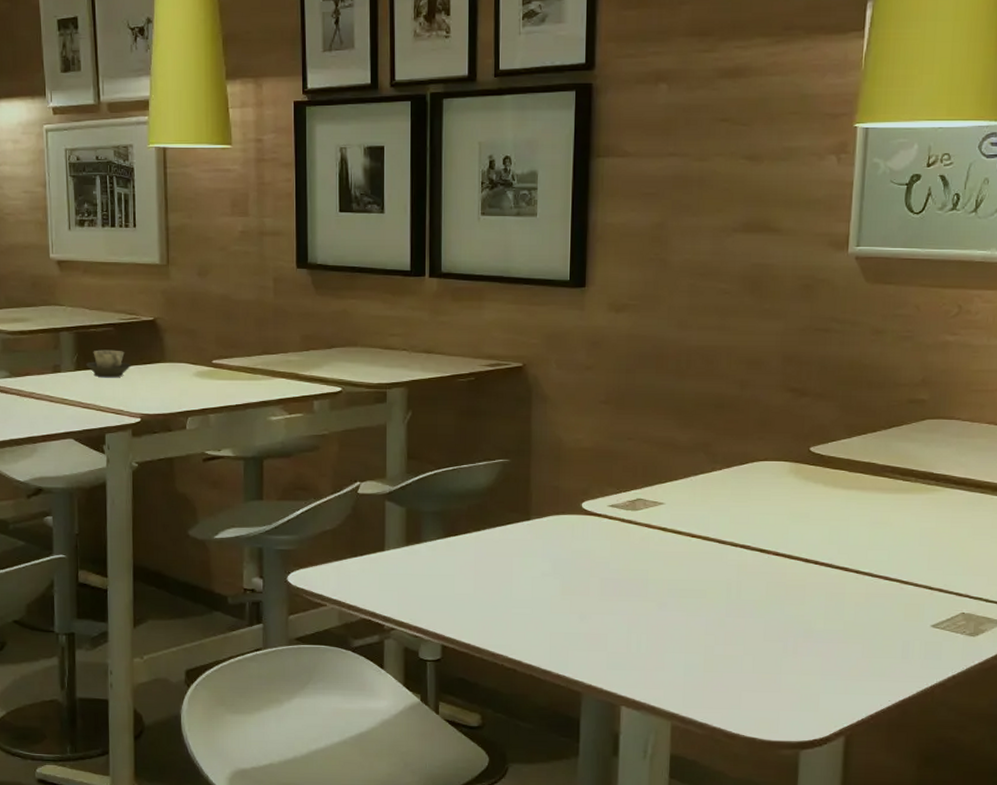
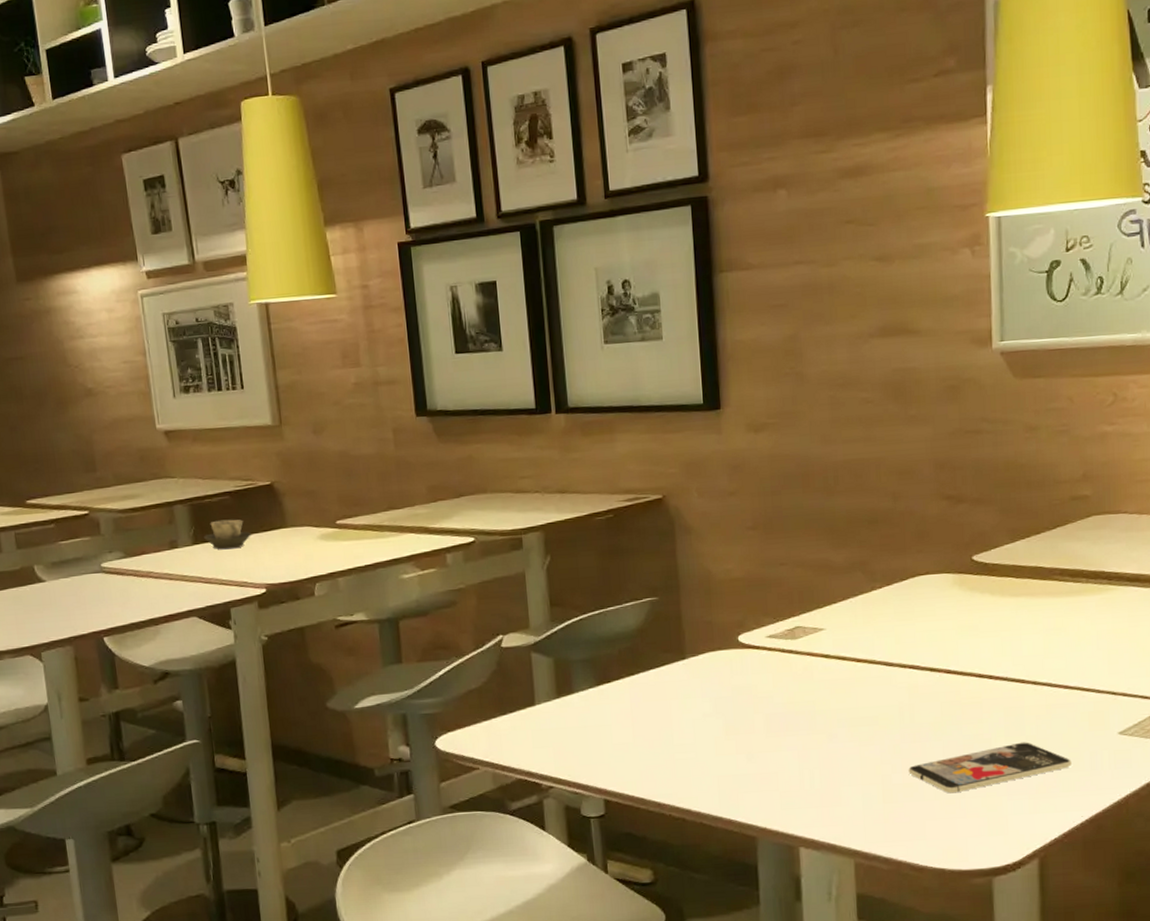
smartphone: none [730,626,885,669] -> present [908,742,1072,794]

